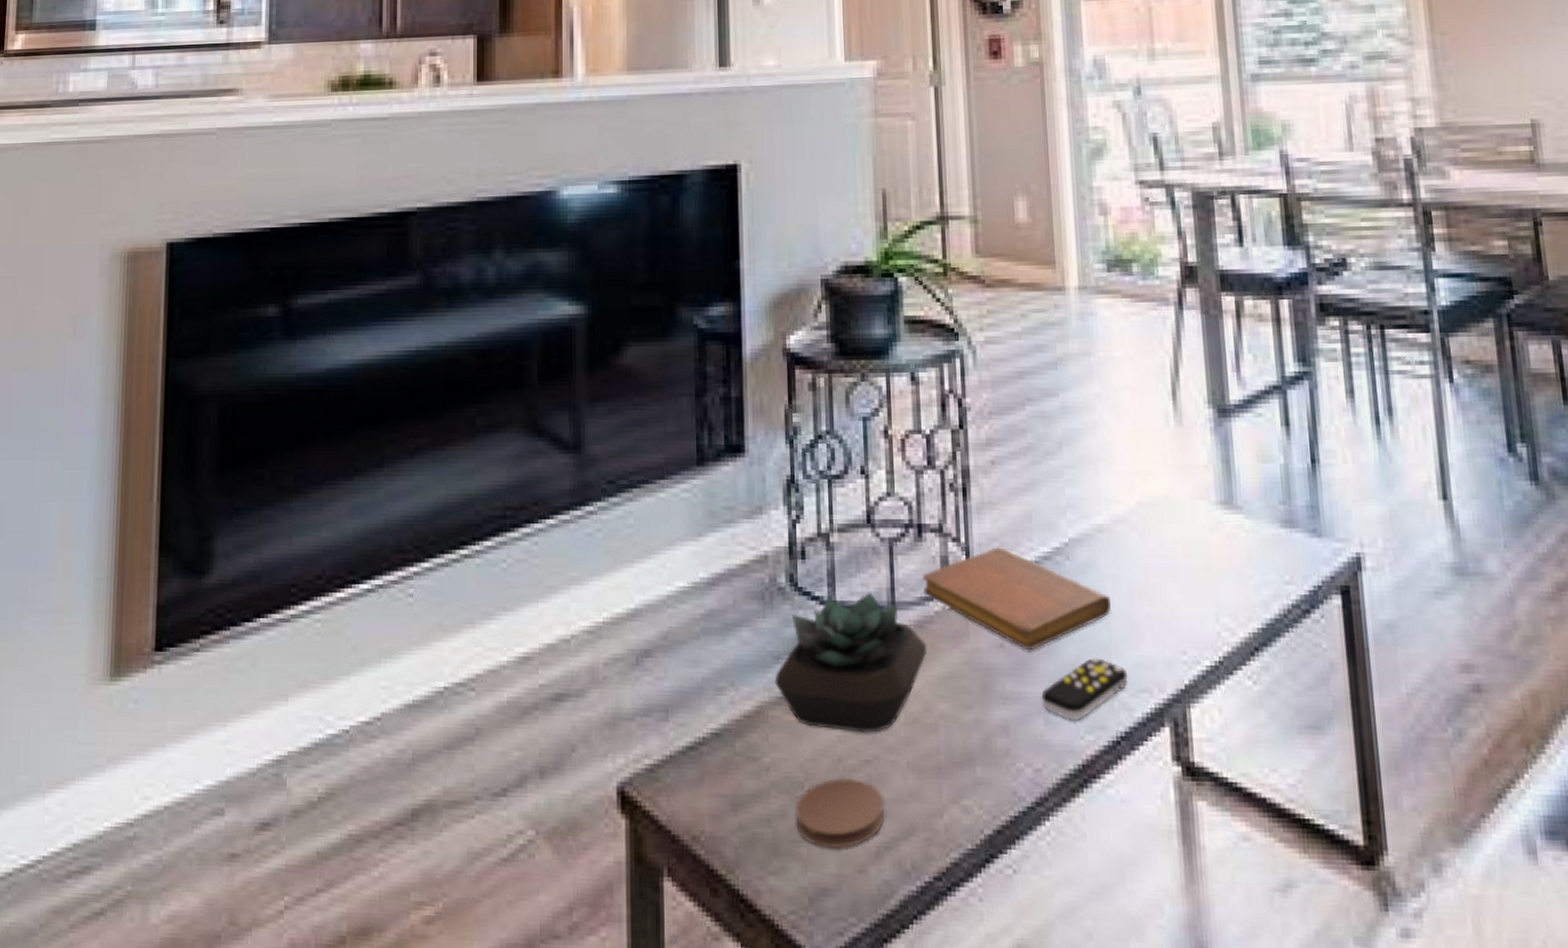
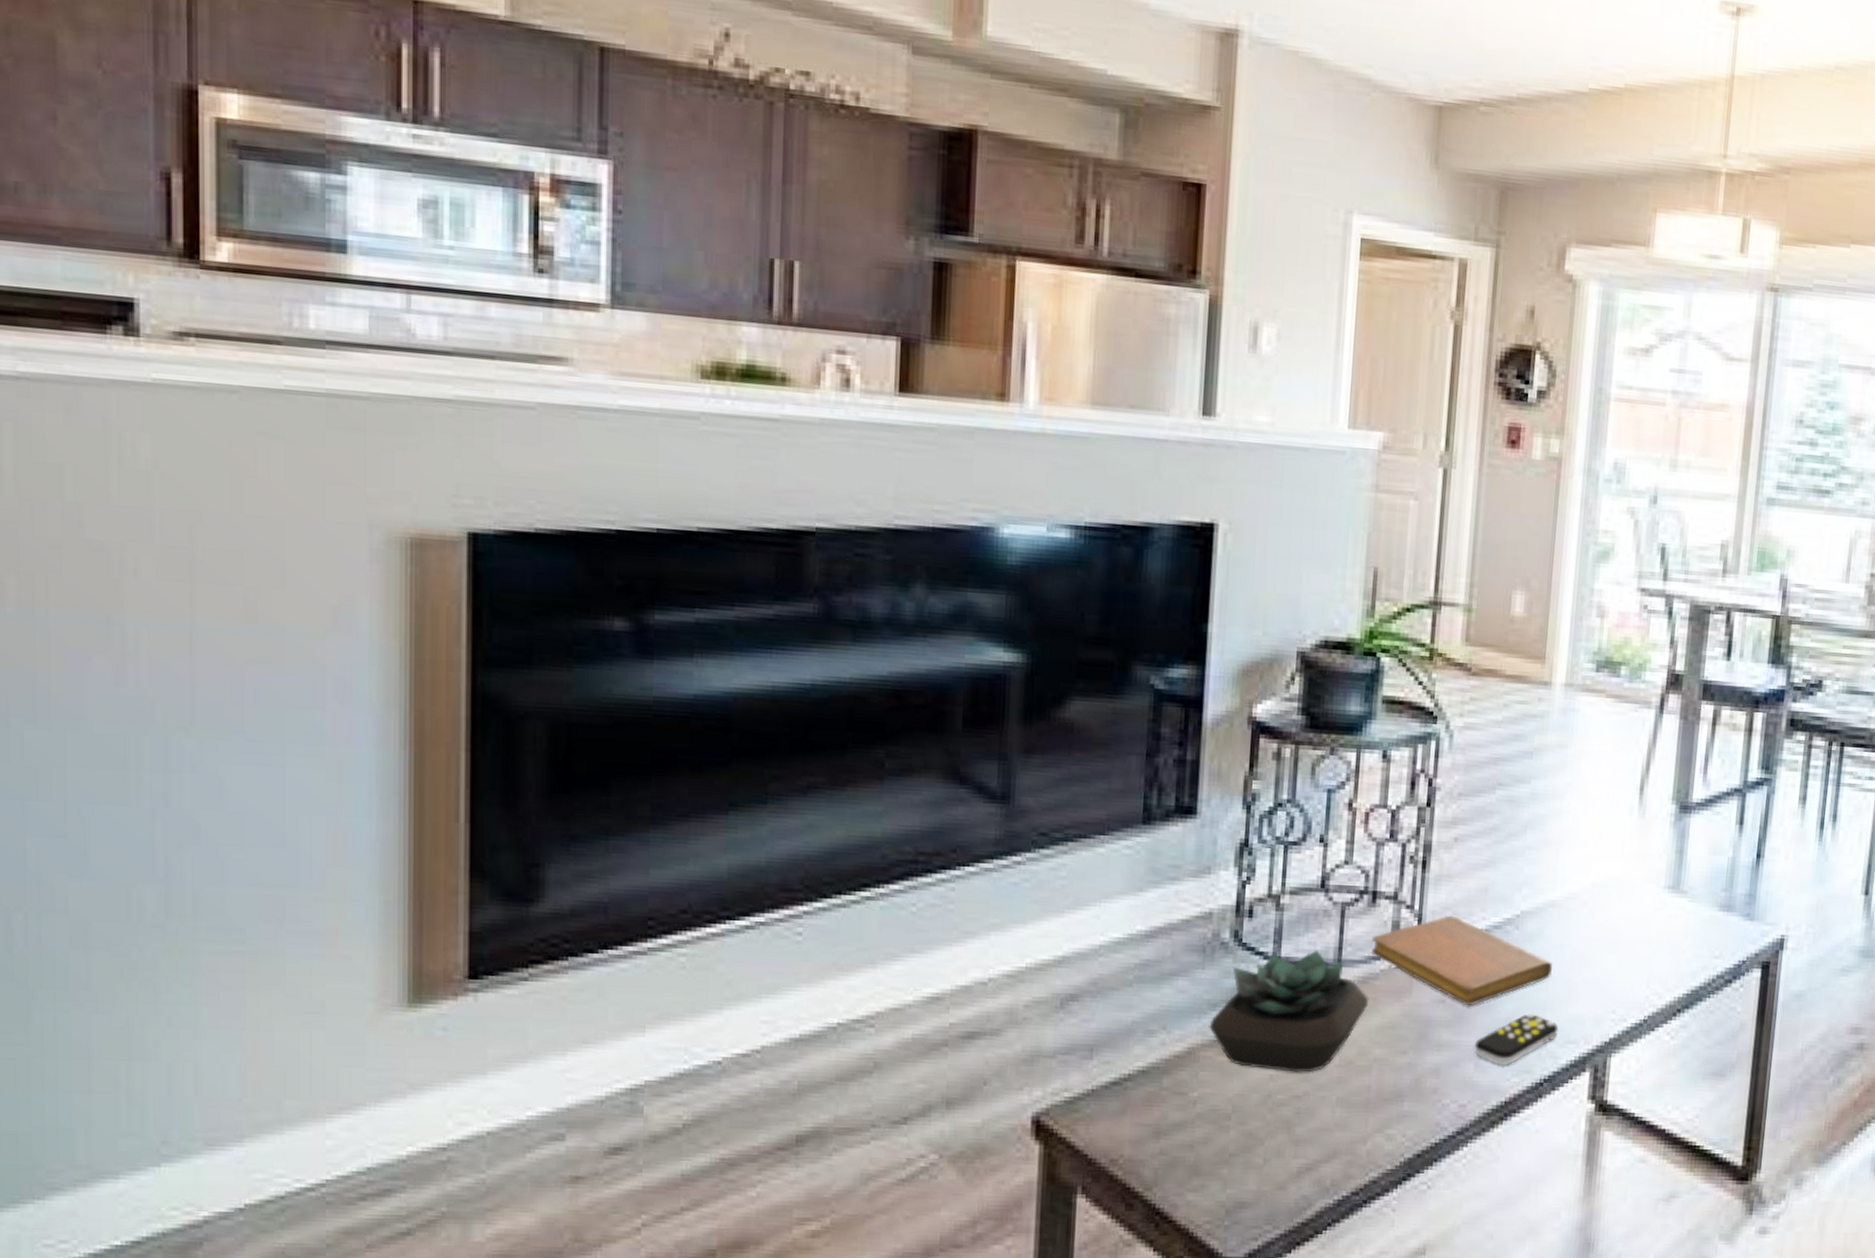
coaster: present [796,777,885,848] -> none [1219,1110,1310,1169]

